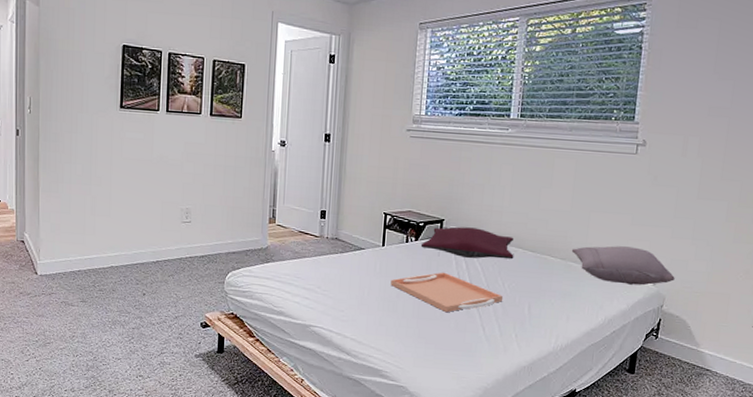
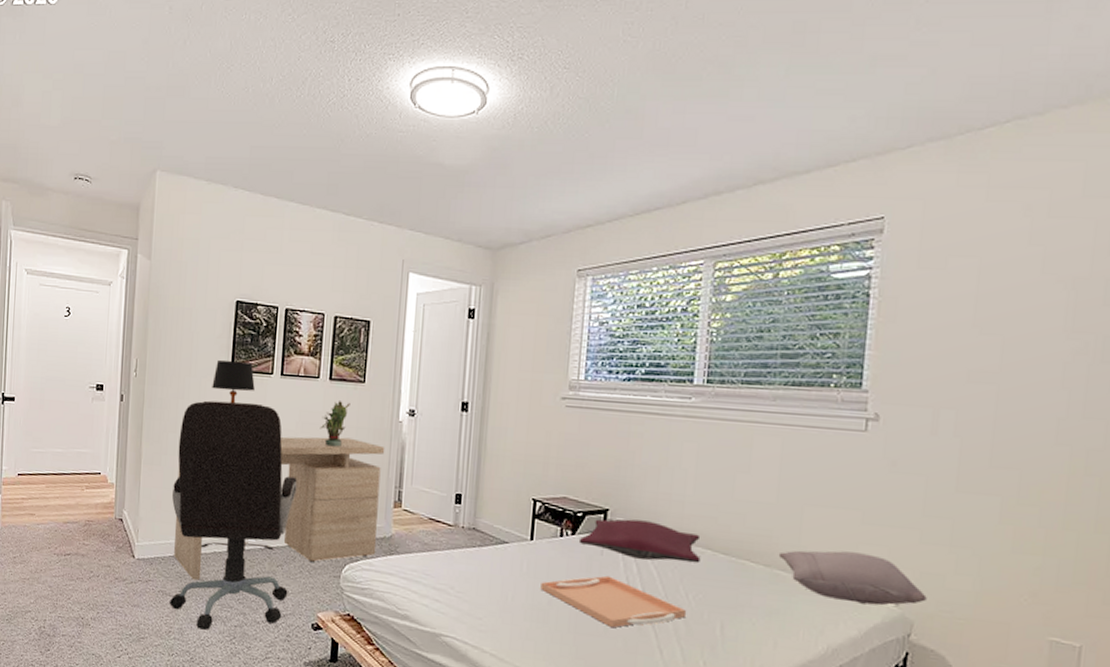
office chair: none [70,134,184,333] -> present [169,400,297,630]
desk: none [74,165,261,291] -> present [174,436,385,581]
table lamp: none [103,98,143,137] -> present [212,359,255,404]
potted plant: none [203,133,229,174] -> present [320,399,350,447]

